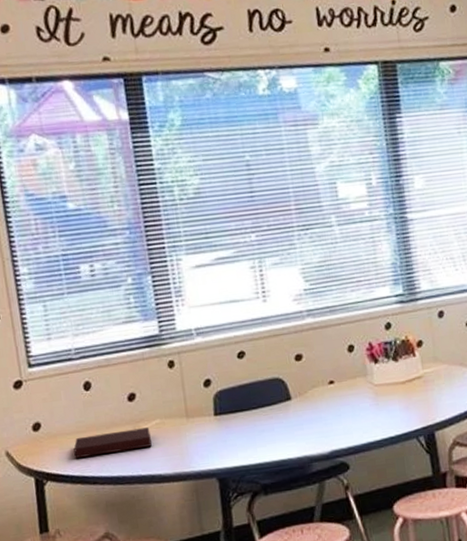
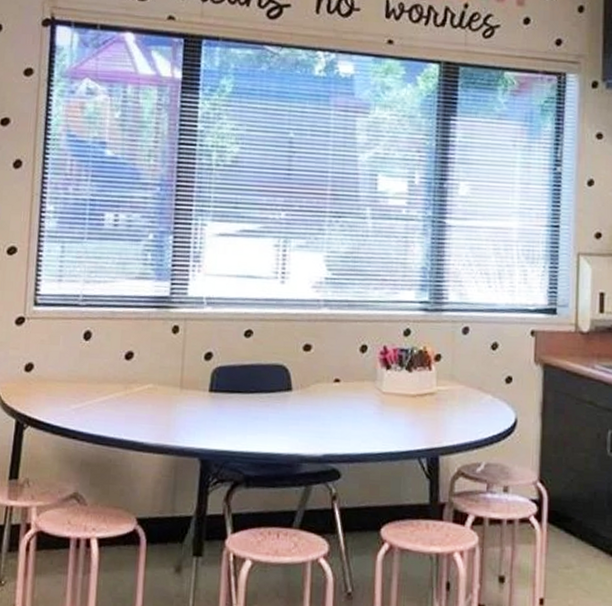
notebook: present [73,427,152,458] -> none [60,386,141,411]

